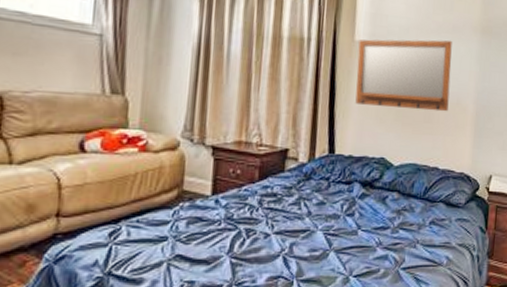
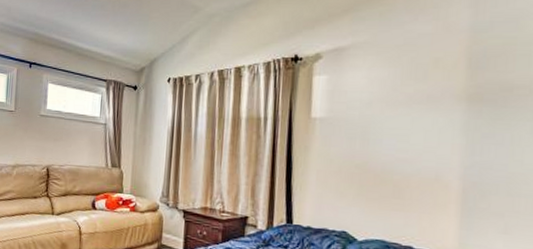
home mirror: present [355,39,452,112] -> none [313,111,427,188]

